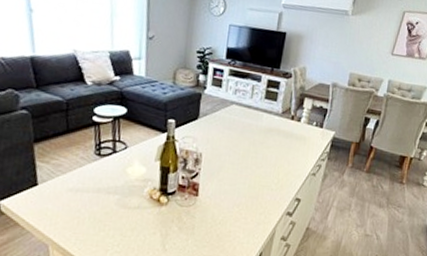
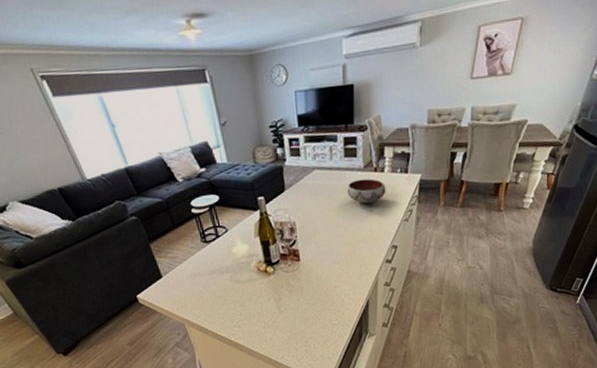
bowl: none [260,123,300,150] -> present [347,178,386,204]

